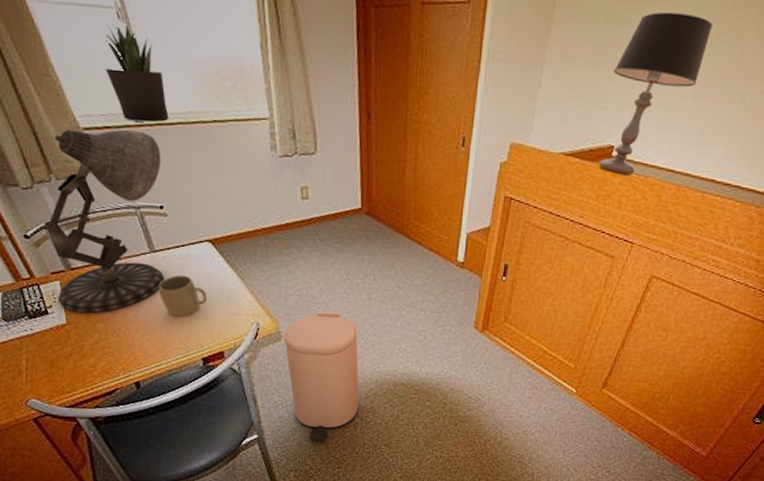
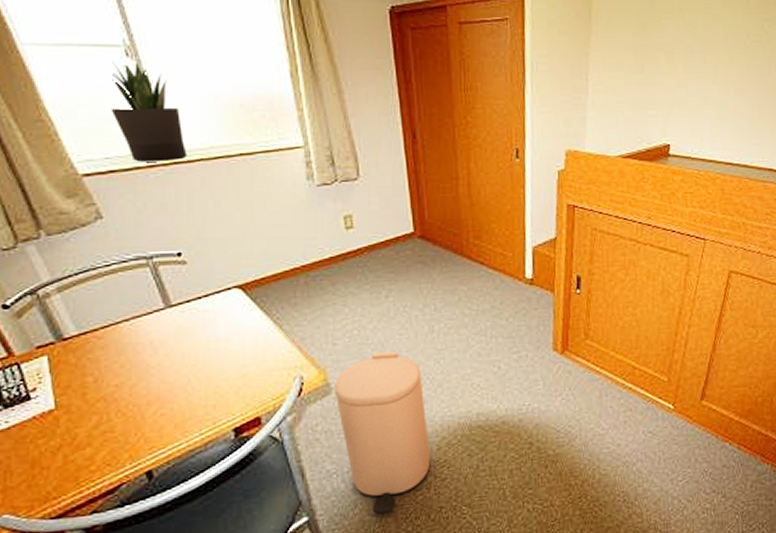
desk lamp: present [45,129,164,313] -> none [30,173,183,392]
mug: present [158,275,208,317] -> none [176,330,239,382]
table lamp: present [599,12,714,176] -> none [656,18,742,172]

